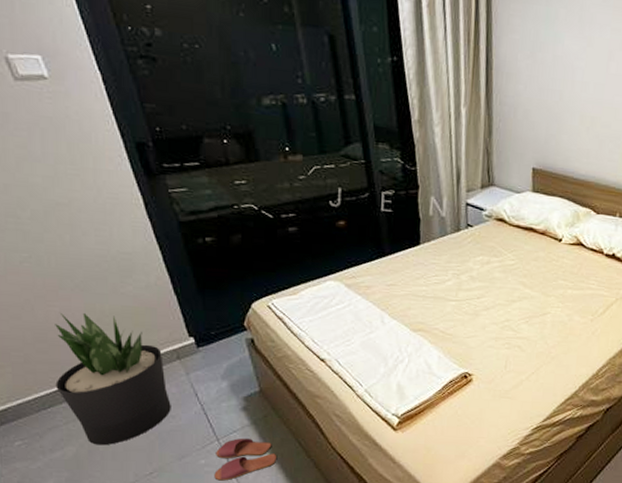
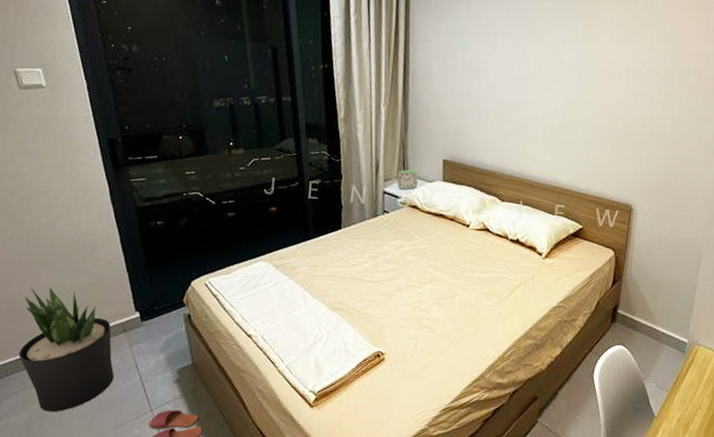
alarm clock: none [480,178,506,202] -> present [396,169,419,190]

